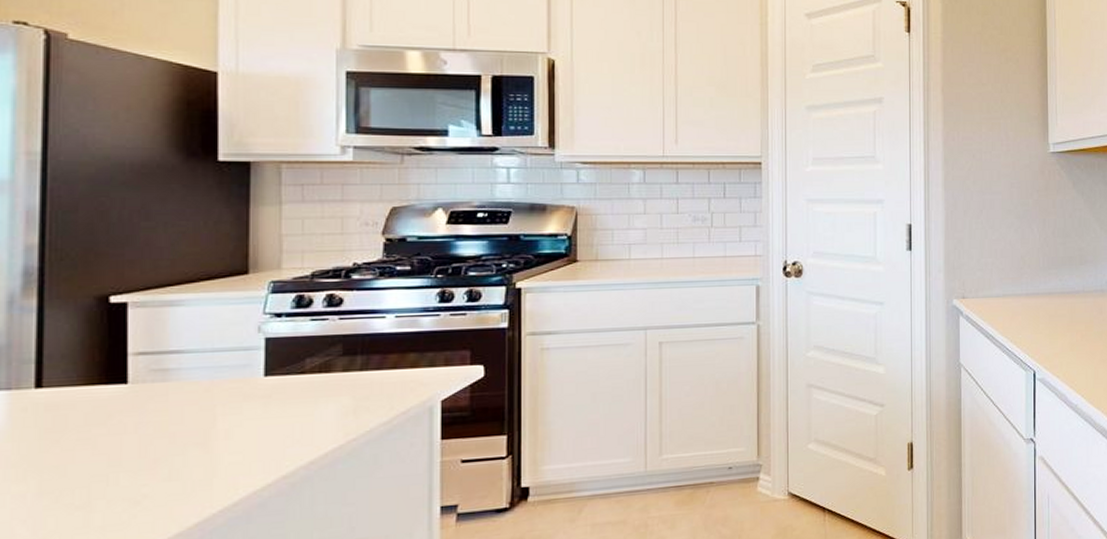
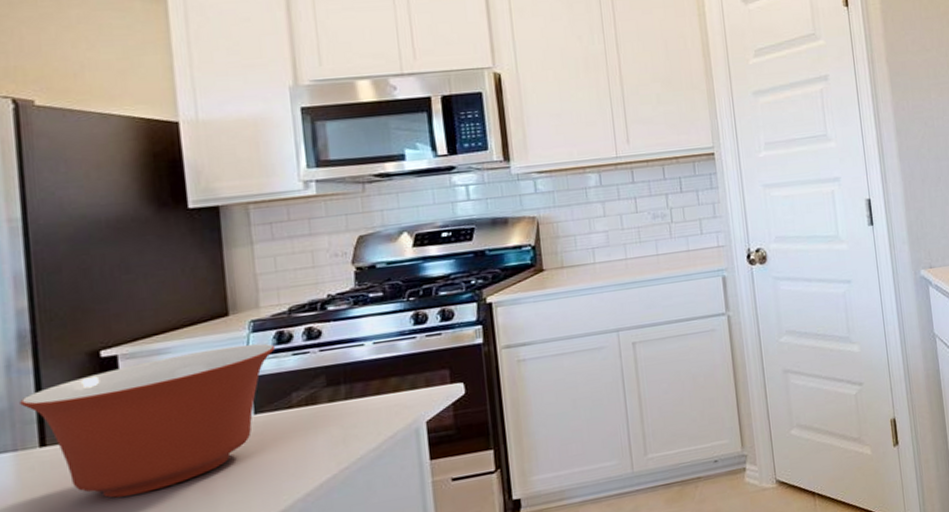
mixing bowl: none [19,305,294,447] -> present [20,343,276,498]

